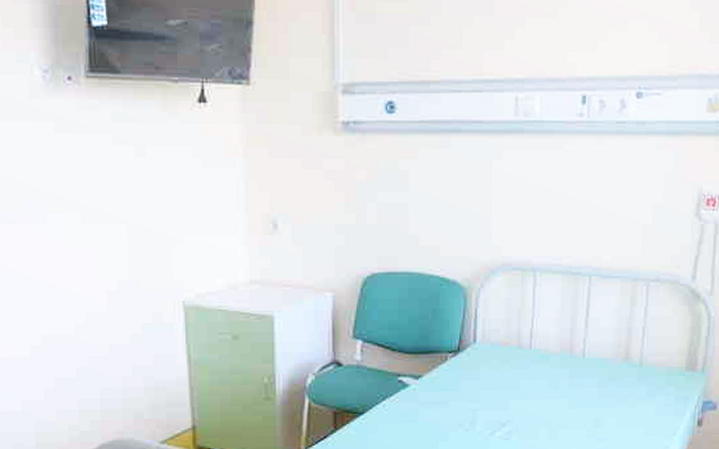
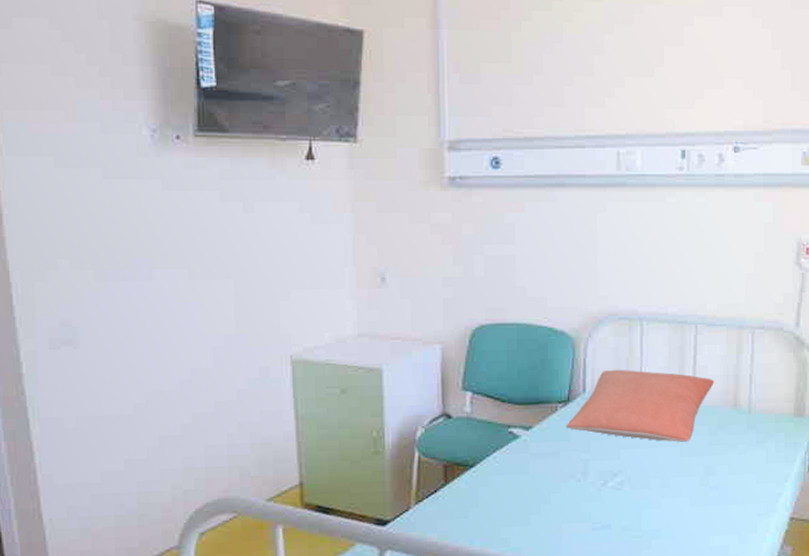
pillow: none [455,321,607,394] -> present [566,370,715,442]

